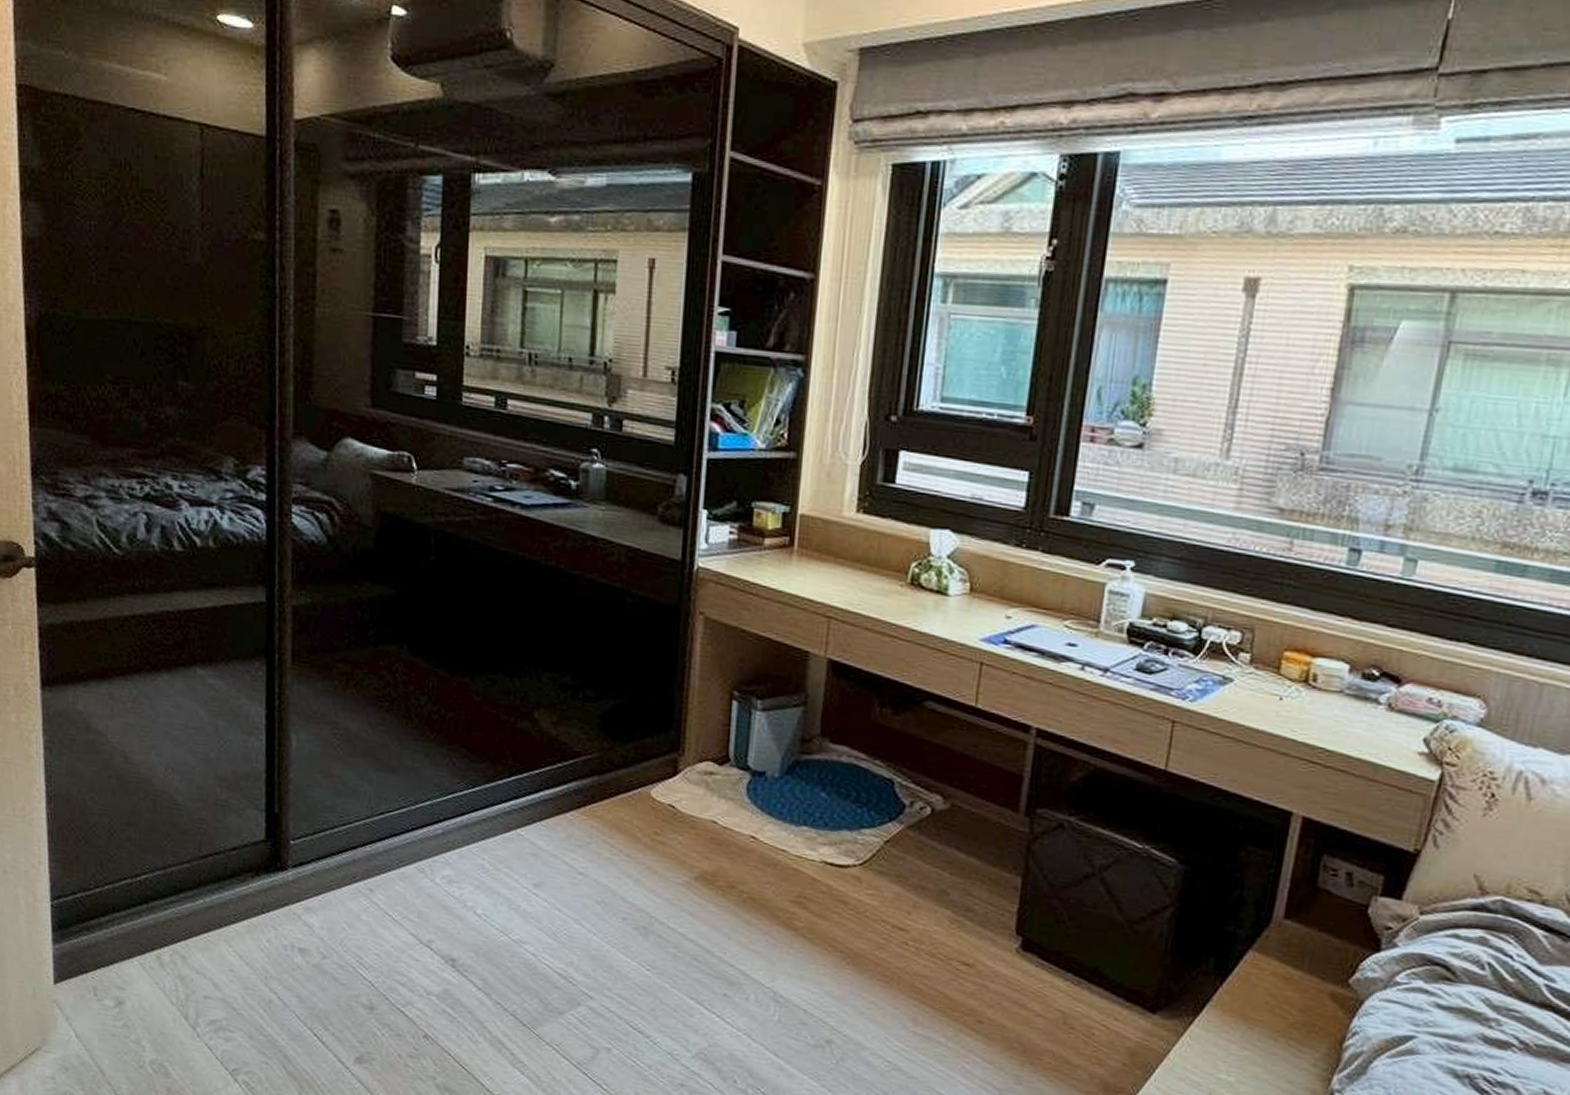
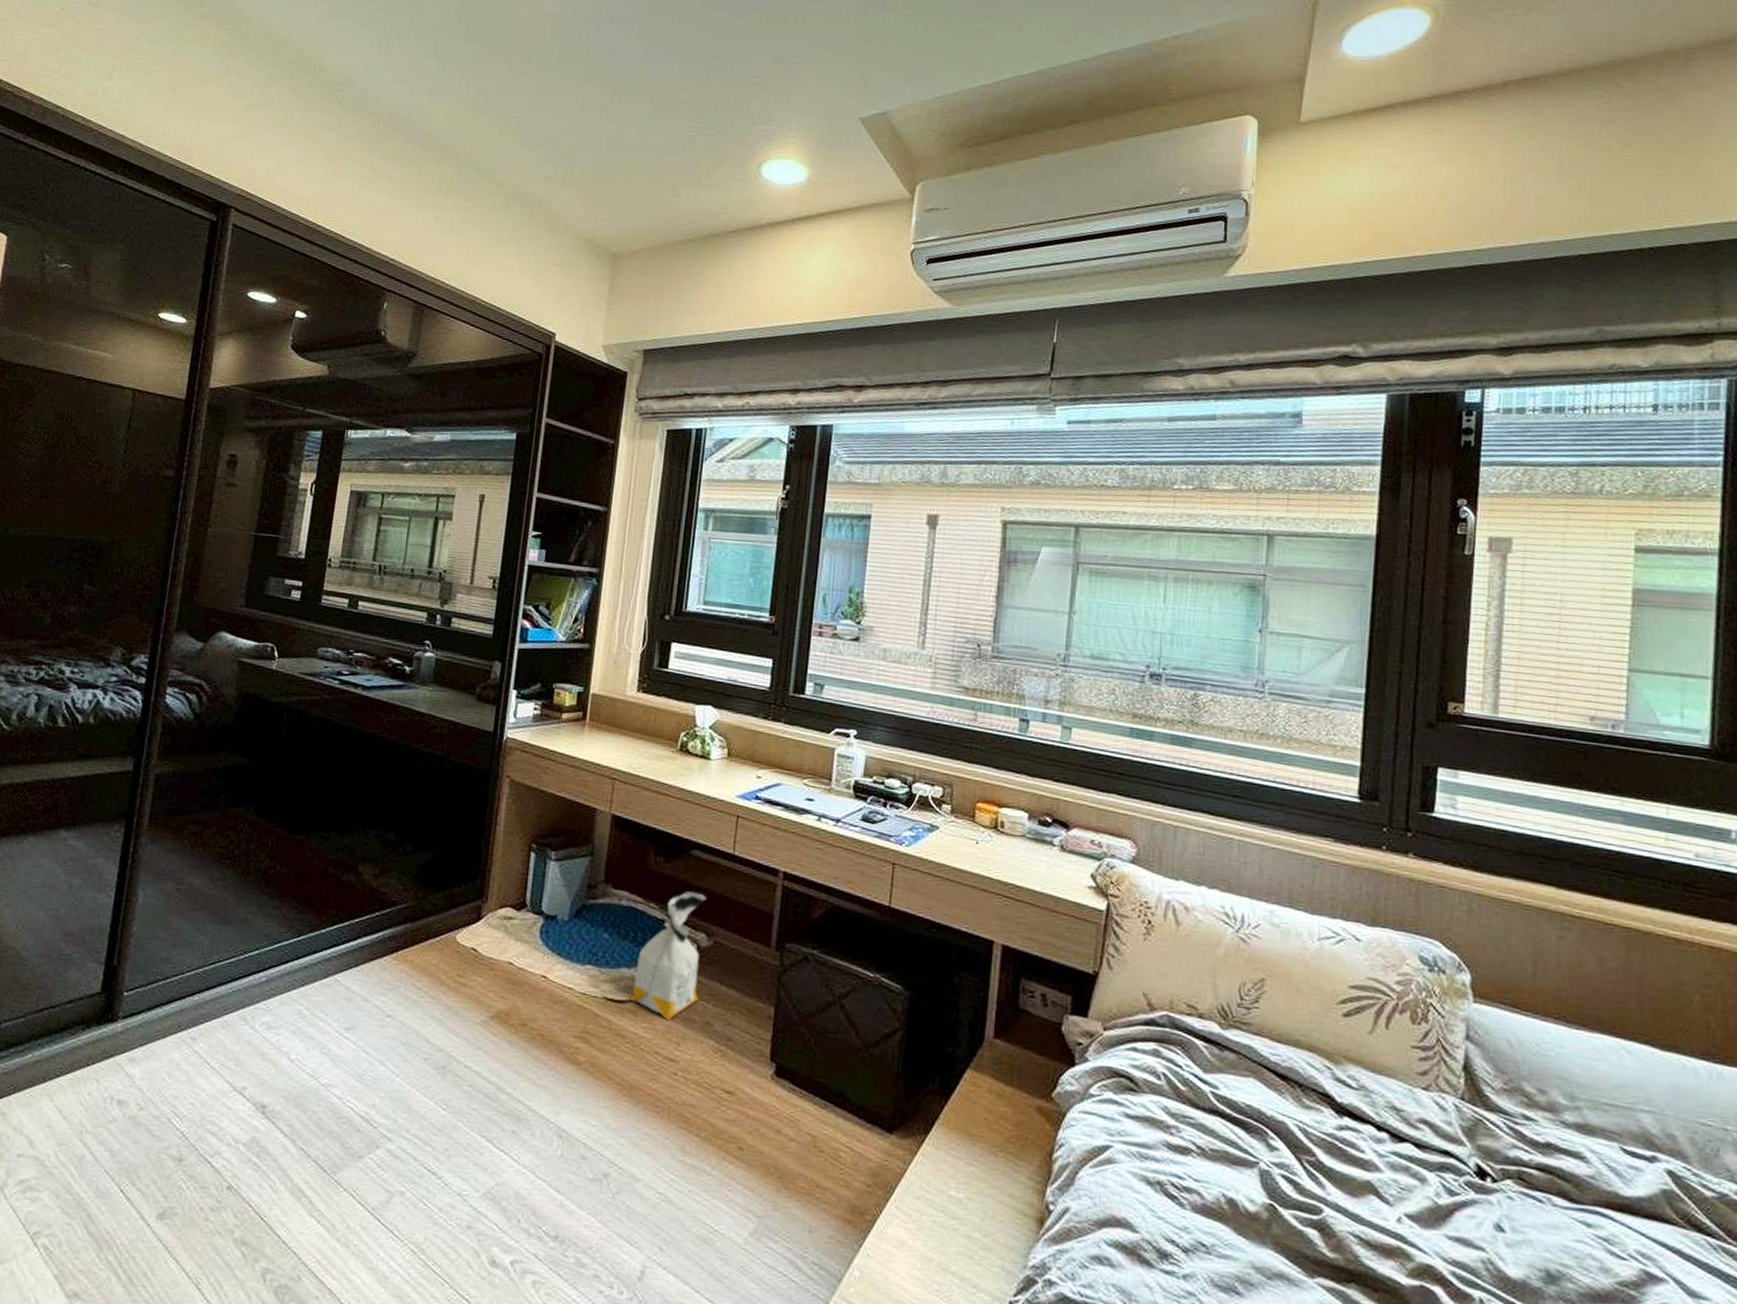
bag: none [853,748,943,887] -> present [630,891,707,1020]

